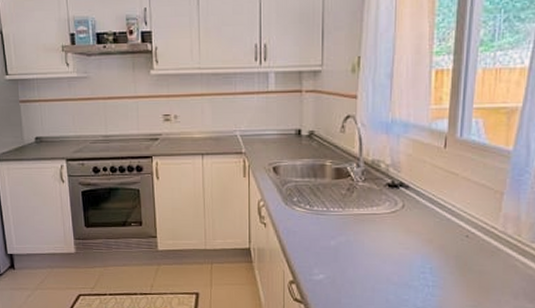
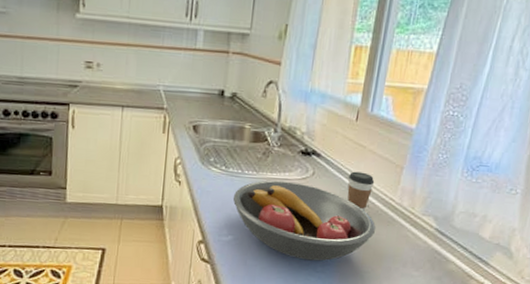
fruit bowl: none [320,216,478,297] -> present [232,180,376,261]
coffee cup: none [441,201,472,242] -> present [347,171,375,211]

